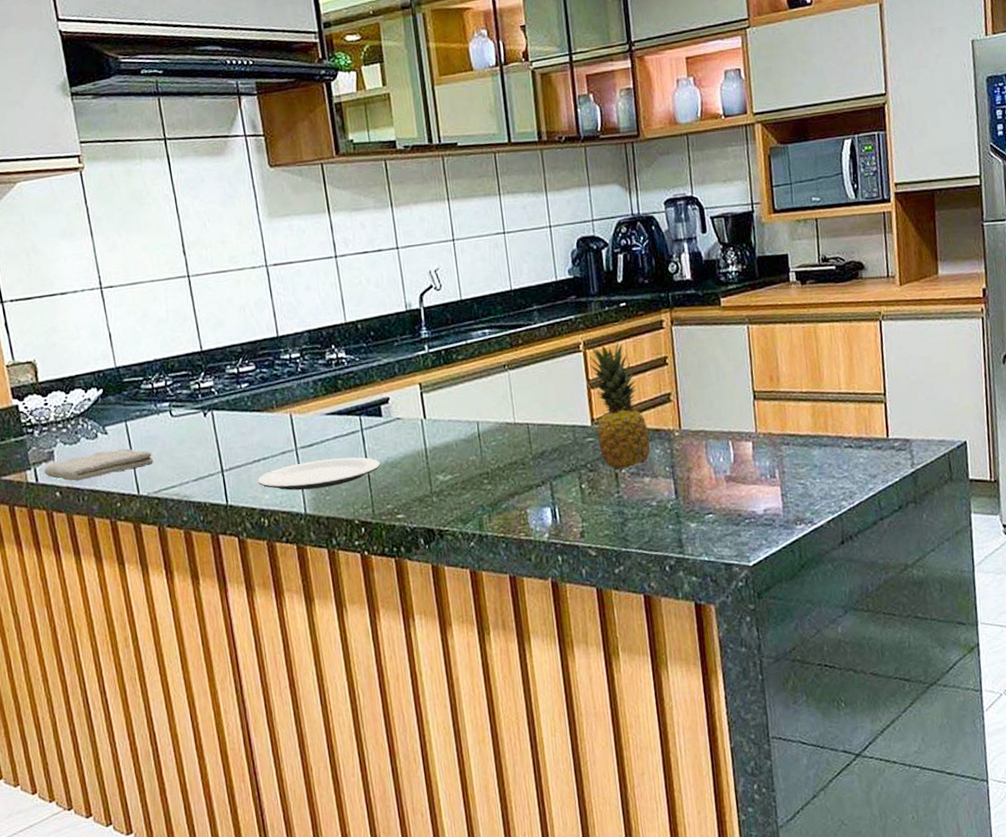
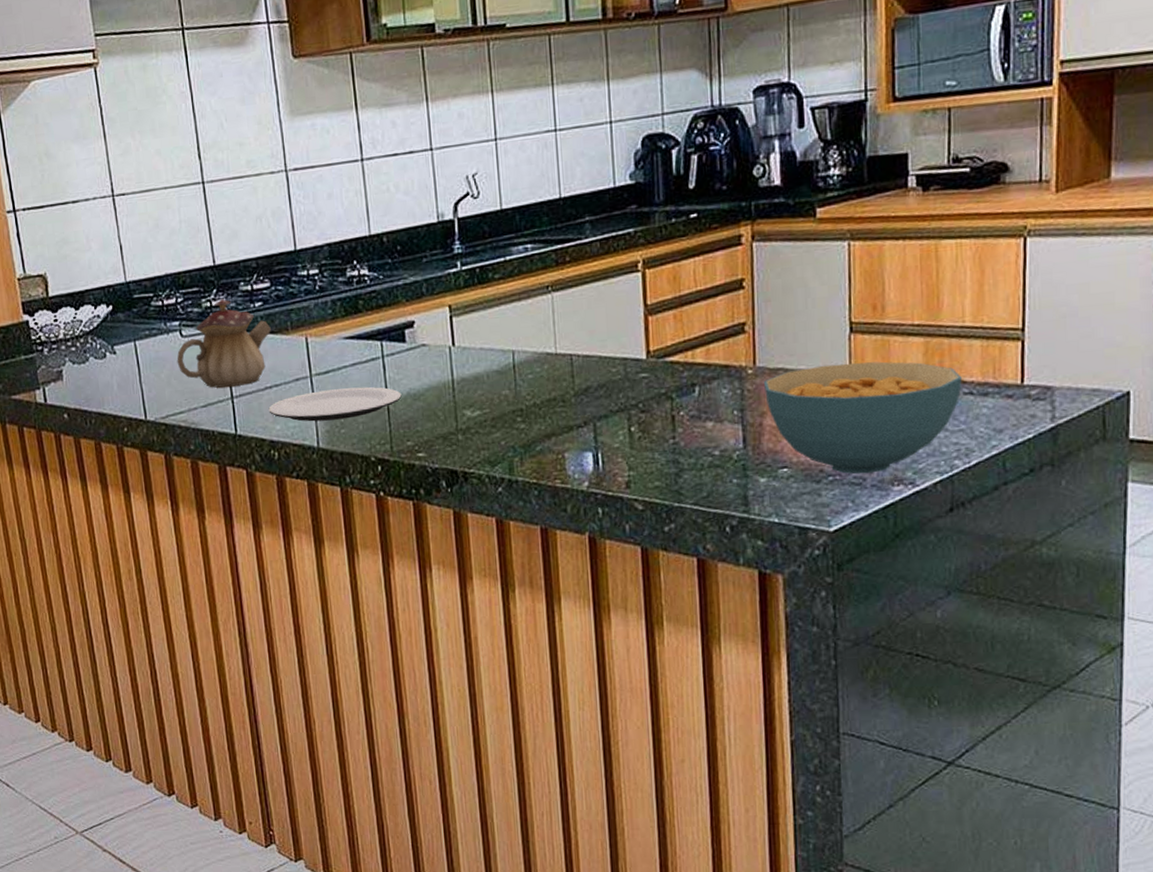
washcloth: present [43,448,153,481] -> none [52,370,161,403]
teapot: none [167,381,257,463] -> present [177,299,271,388]
fruit: present [590,342,651,470] -> none [649,260,717,412]
cereal bowl: none [689,422,843,517] -> present [764,361,962,474]

